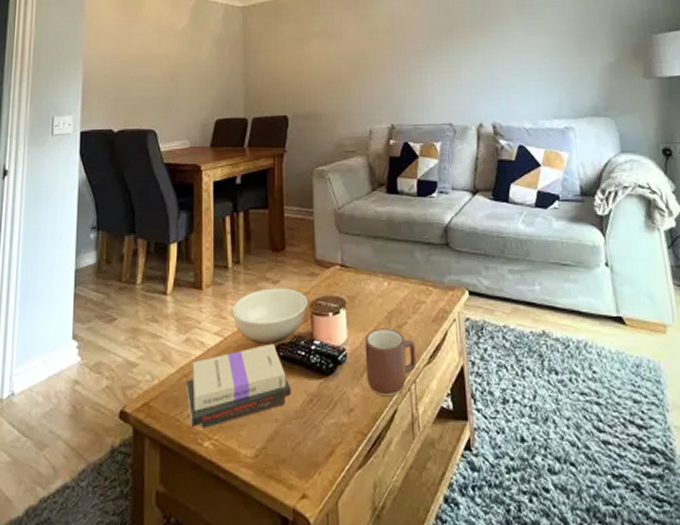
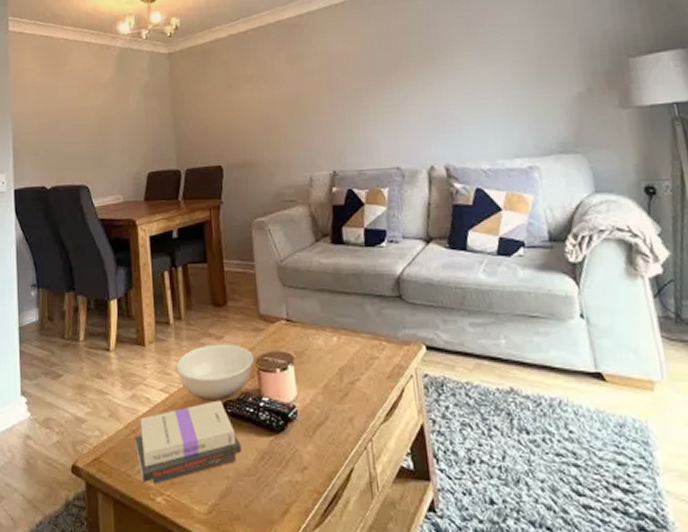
mug: present [364,328,417,397] -> none [315,385,372,455]

